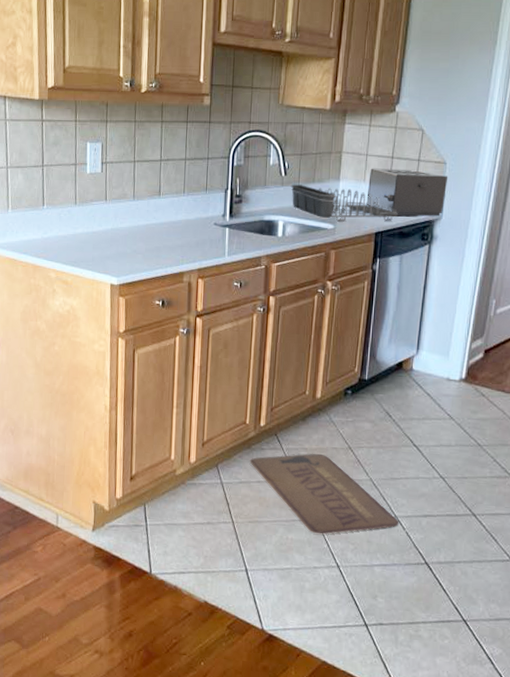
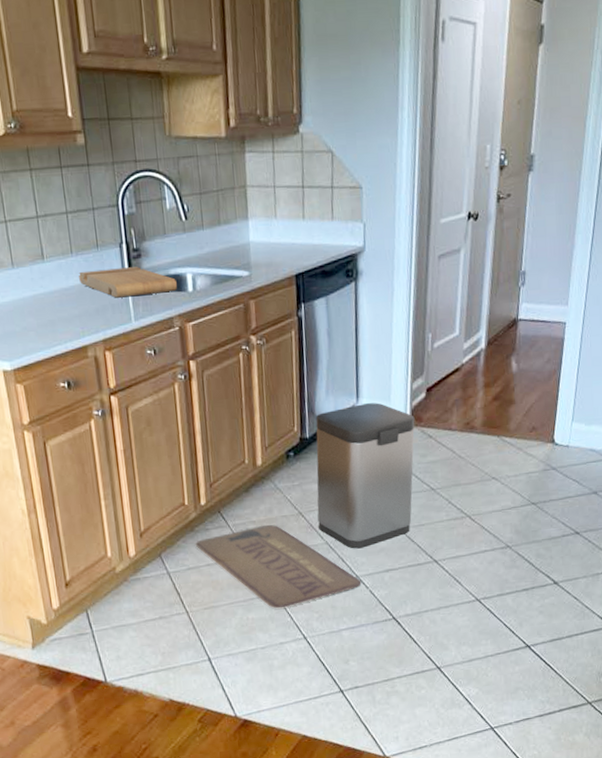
cutting board: none [187,209,269,235] -> present [79,267,177,298]
dish rack: present [290,184,398,222] -> none [193,227,317,267]
pedal bin: none [365,355,470,490] -> present [315,402,415,549]
toaster: present [366,168,448,217] -> none [280,198,367,253]

